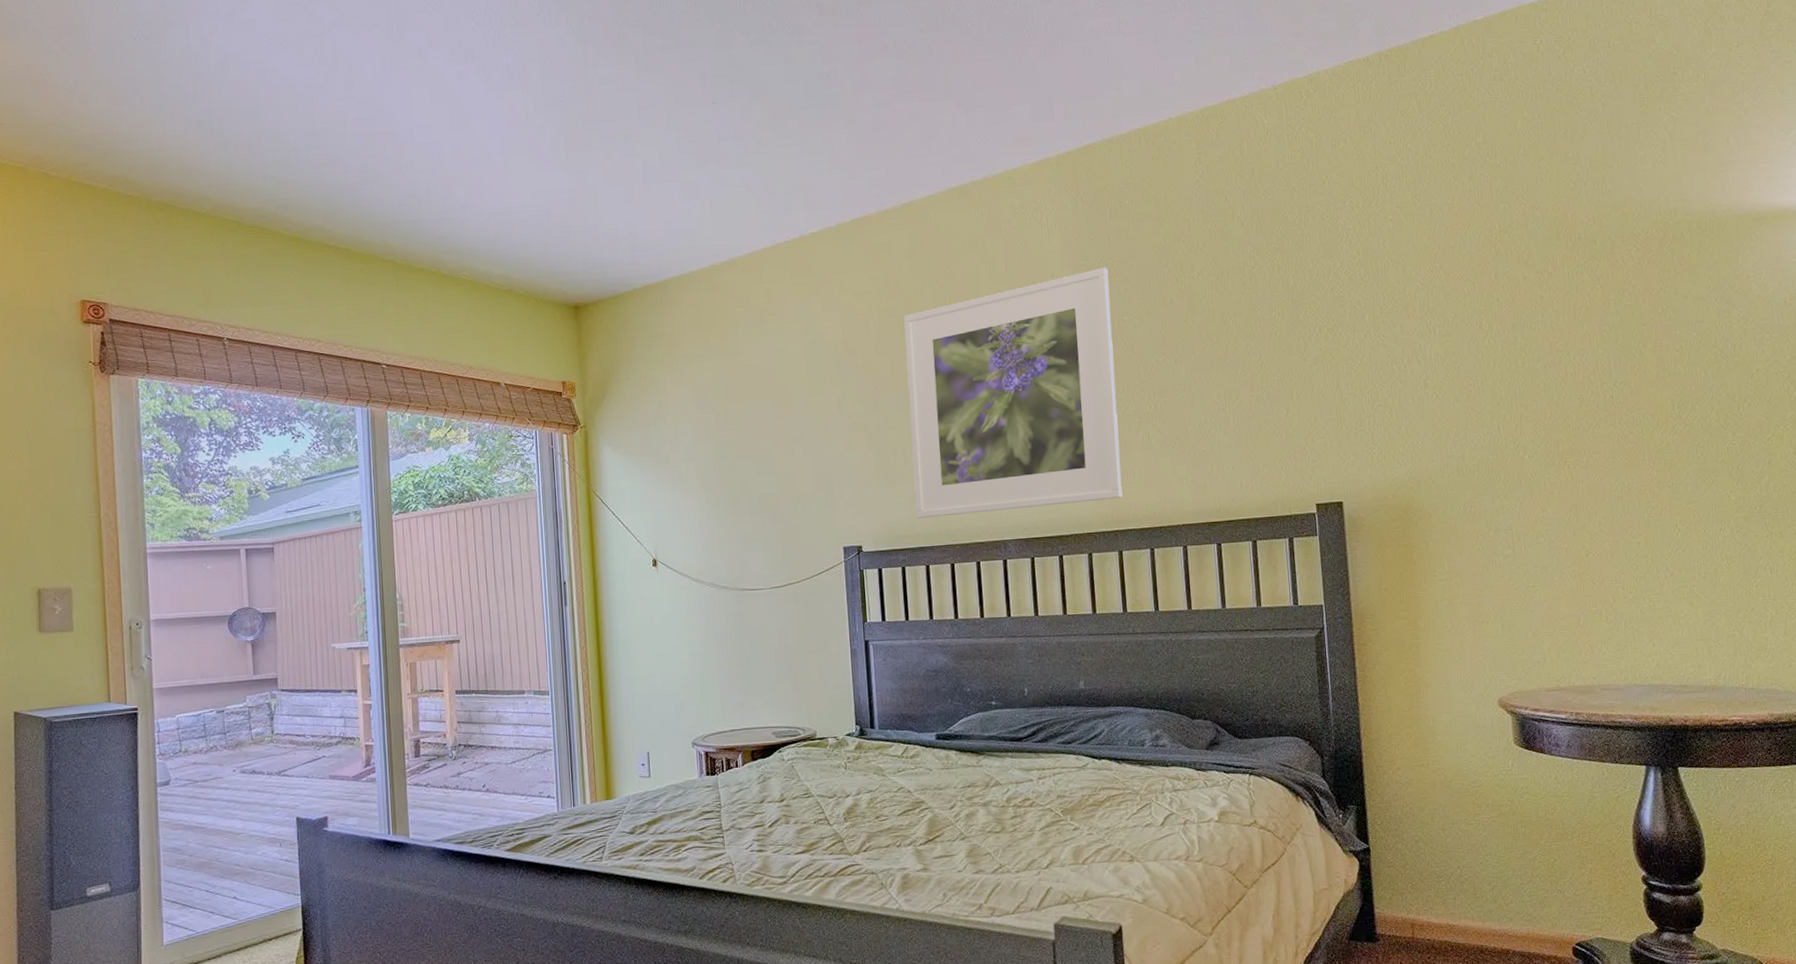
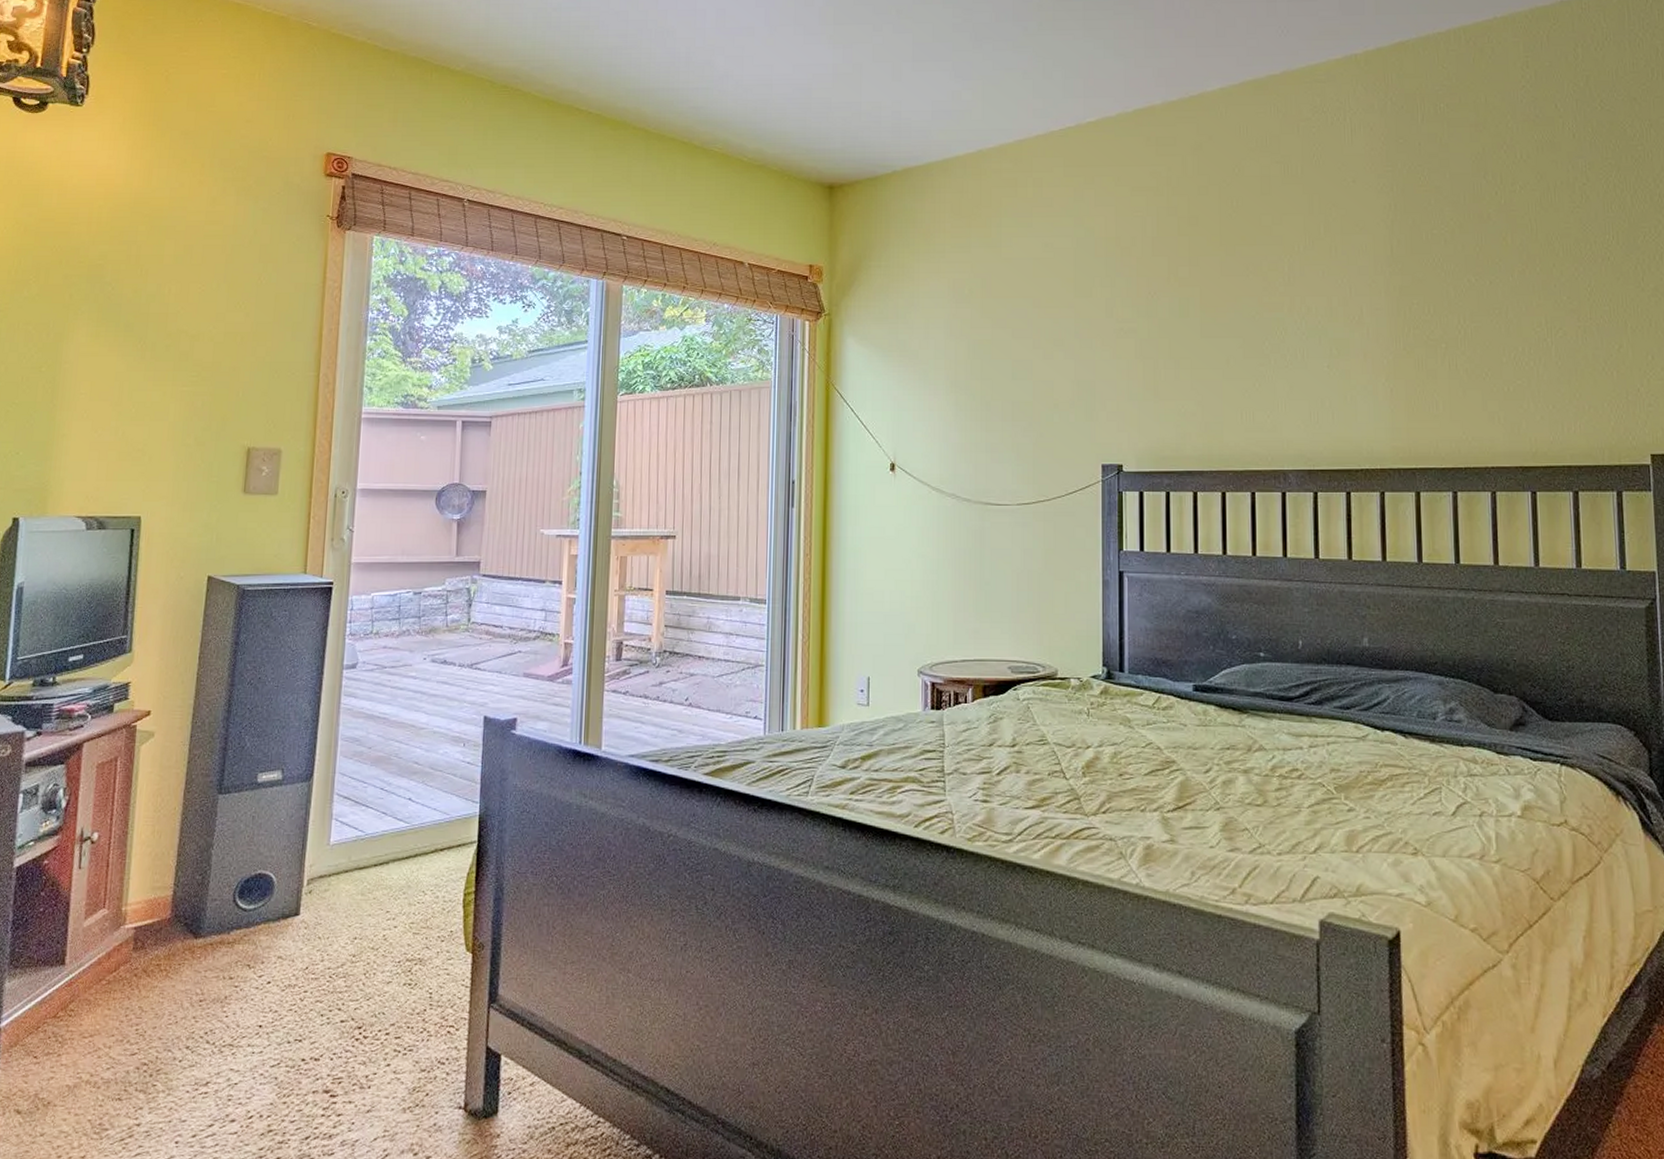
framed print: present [904,267,1123,519] -> none [1184,175,1423,439]

